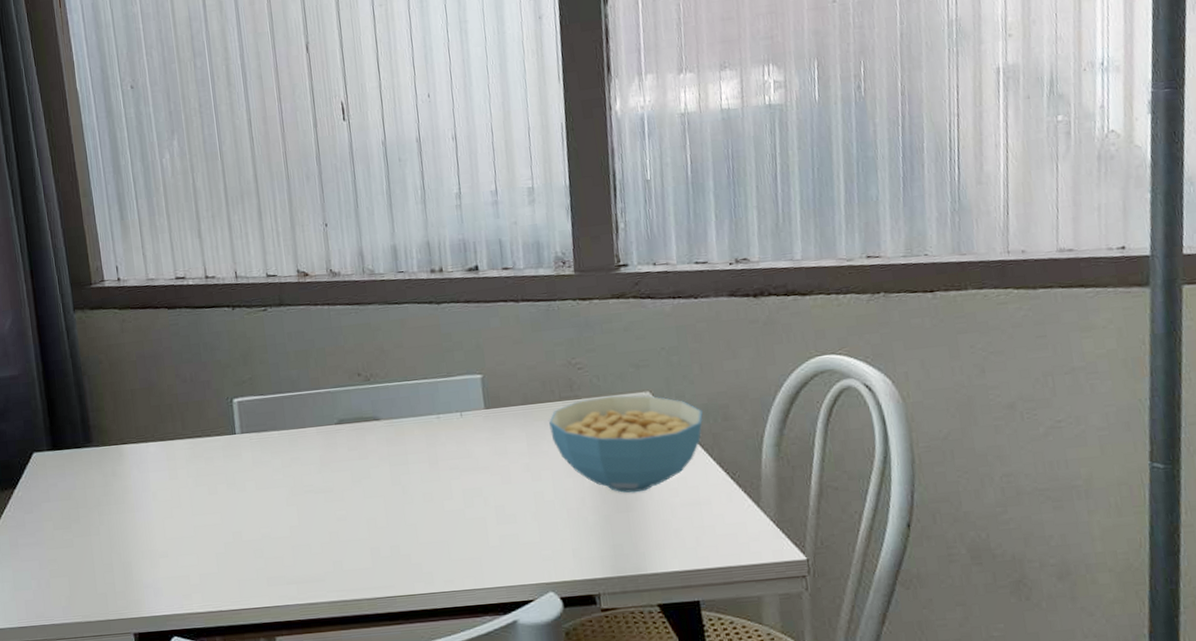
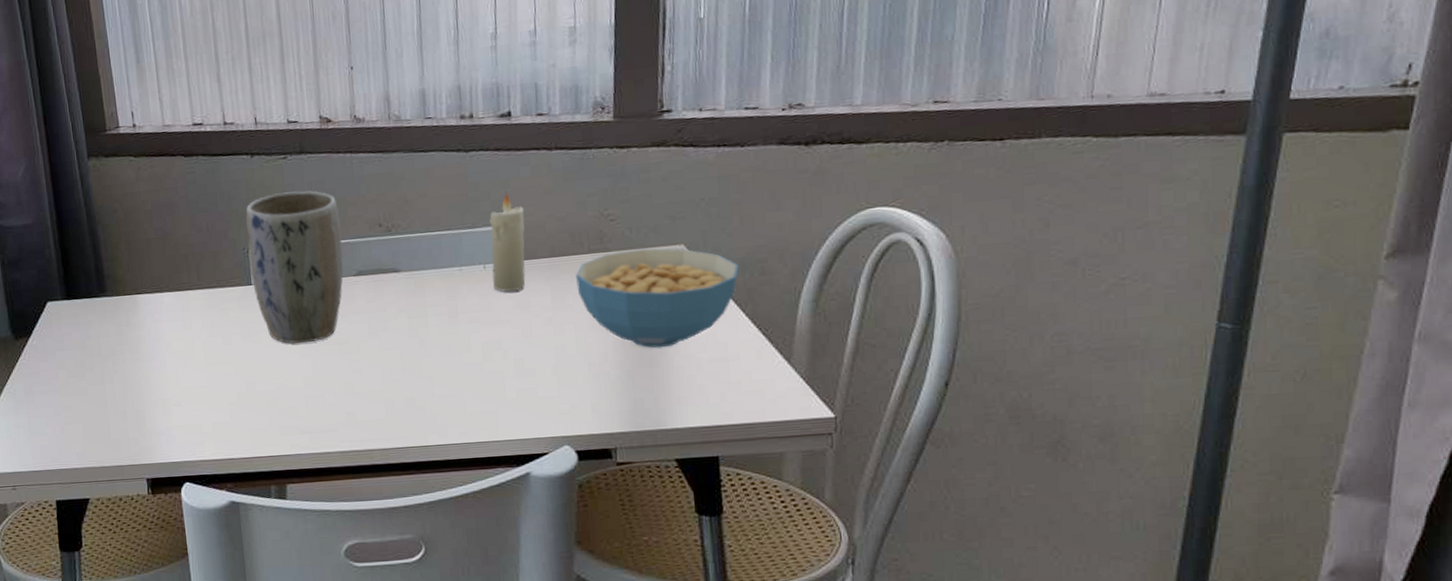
plant pot: none [228,341,325,493] -> present [246,190,344,344]
candle: none [463,342,502,439] -> present [489,192,526,292]

